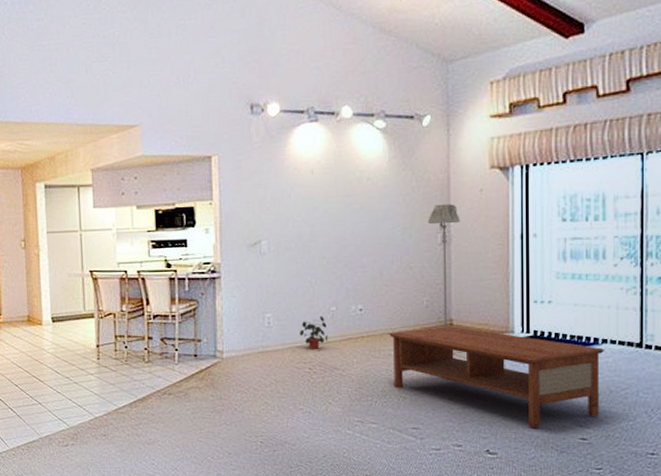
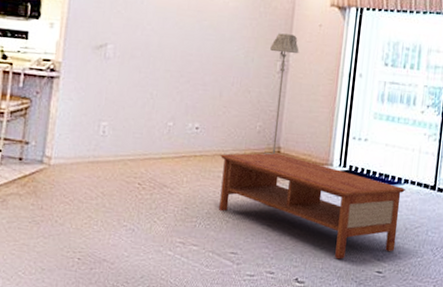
potted plant: present [300,316,328,349] -> none [134,130,162,164]

